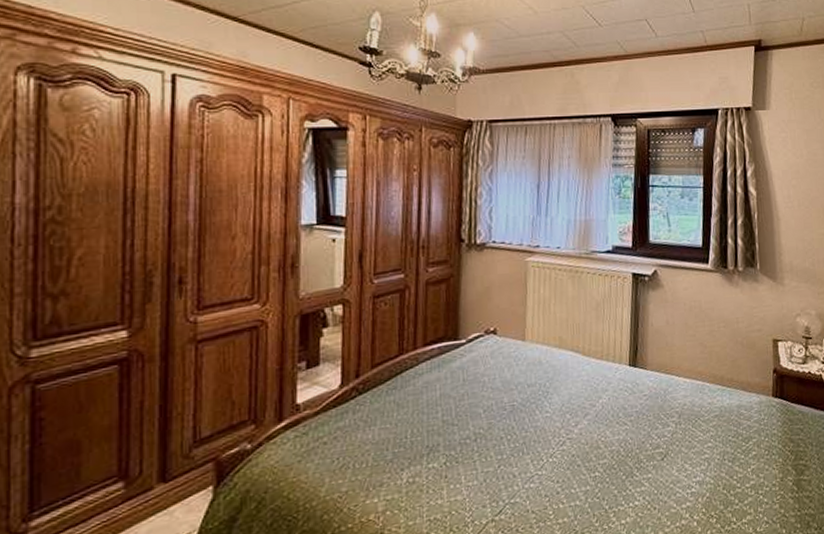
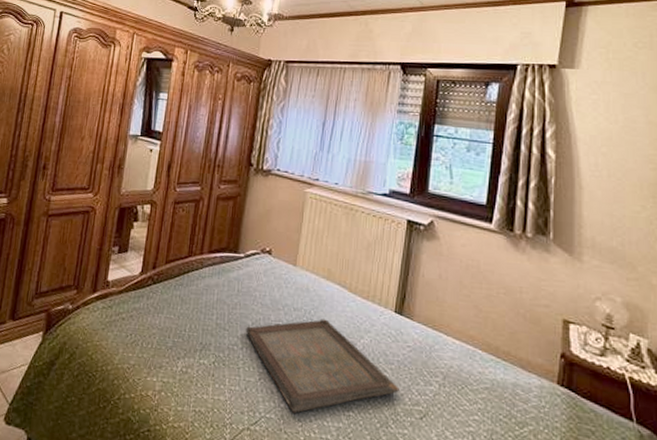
serving tray: none [477,388,640,491] -> present [245,319,399,414]

